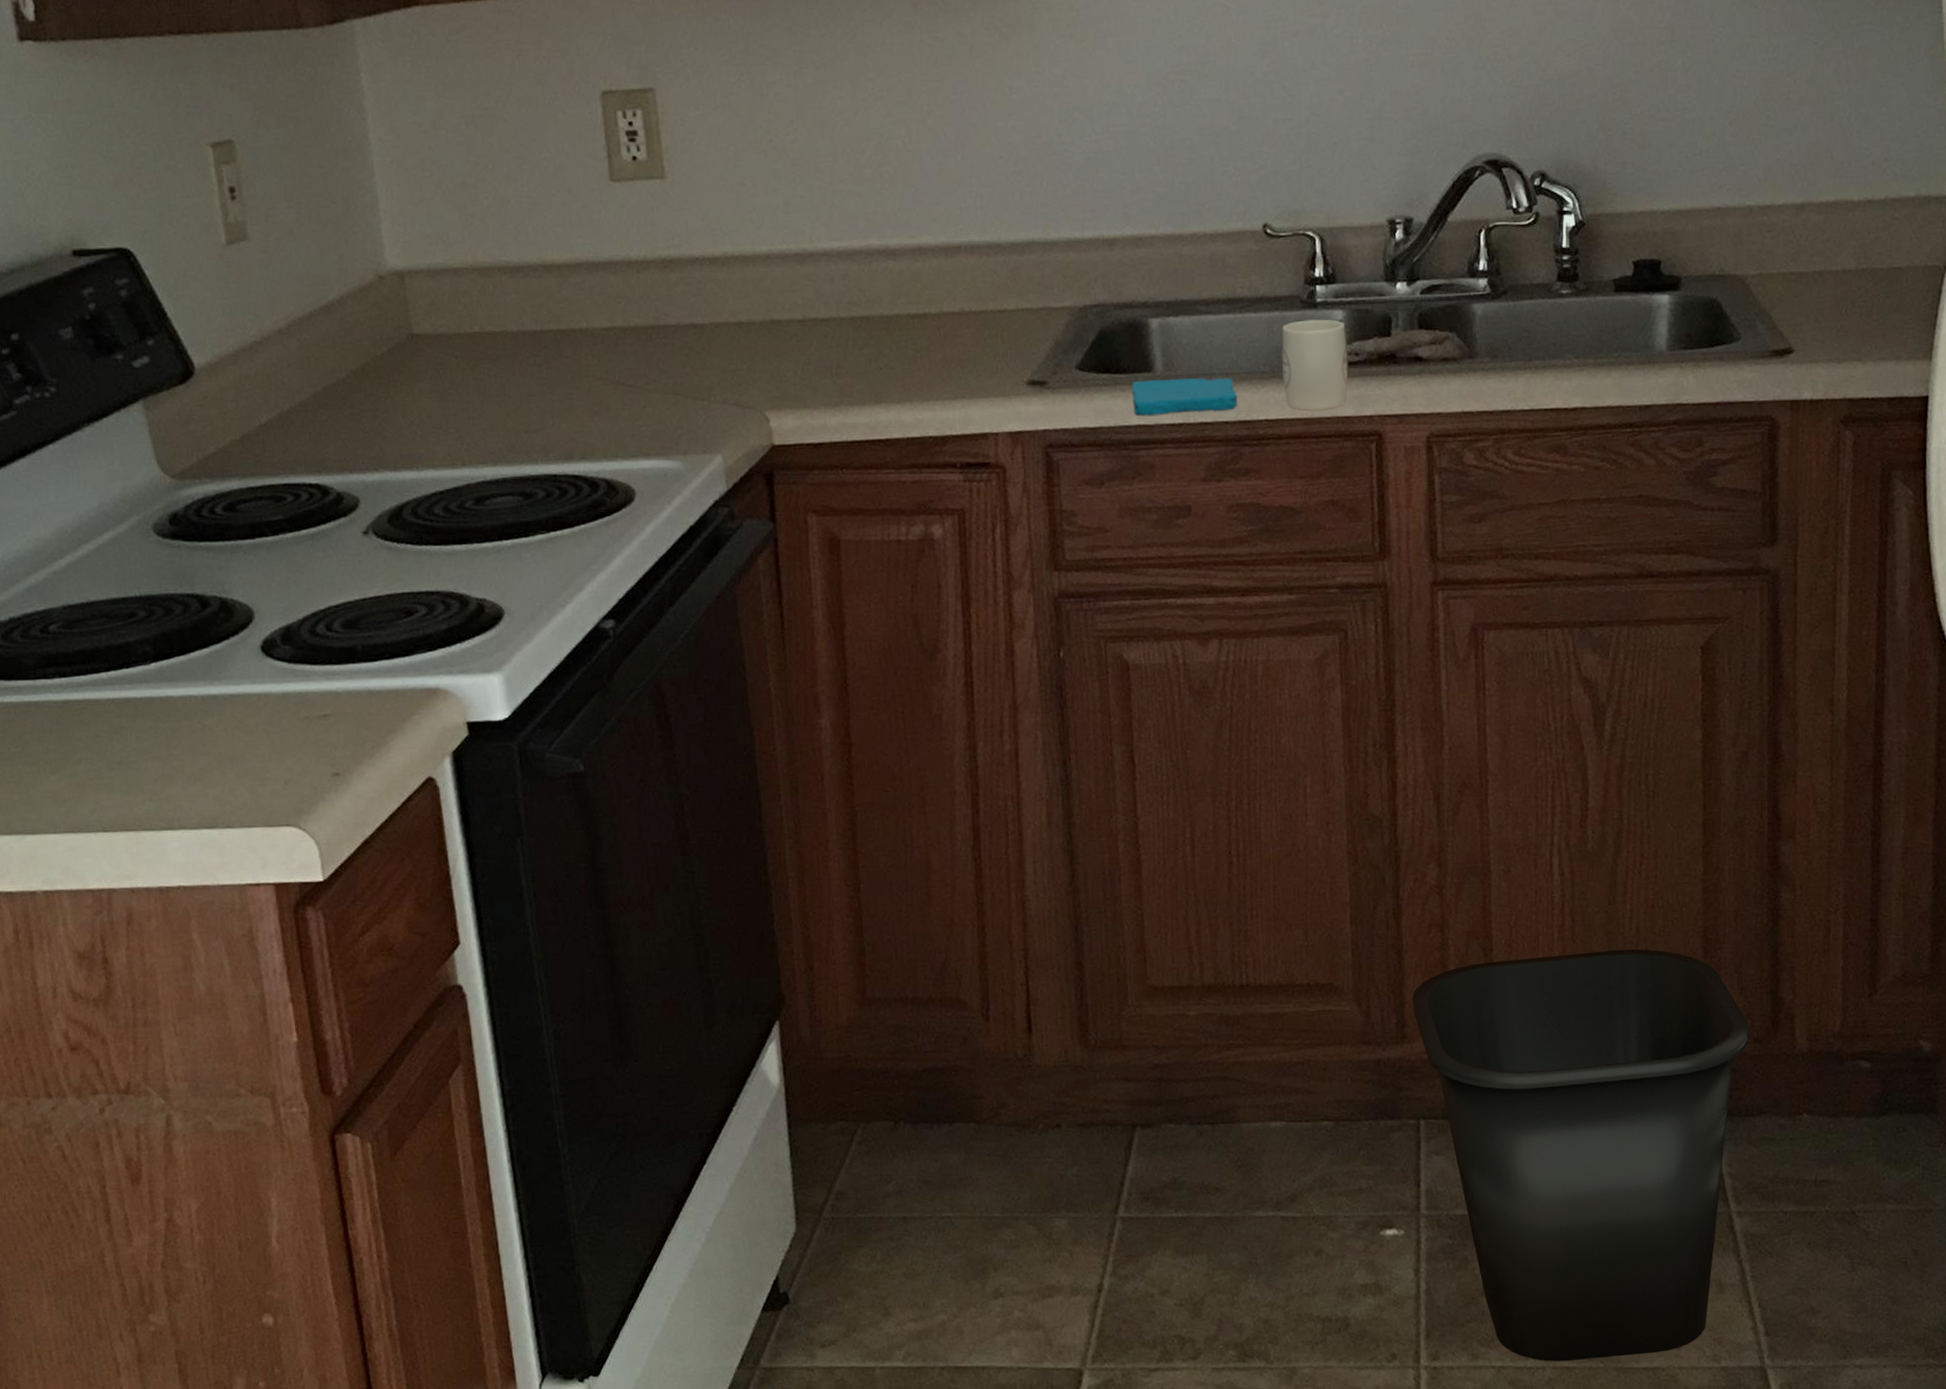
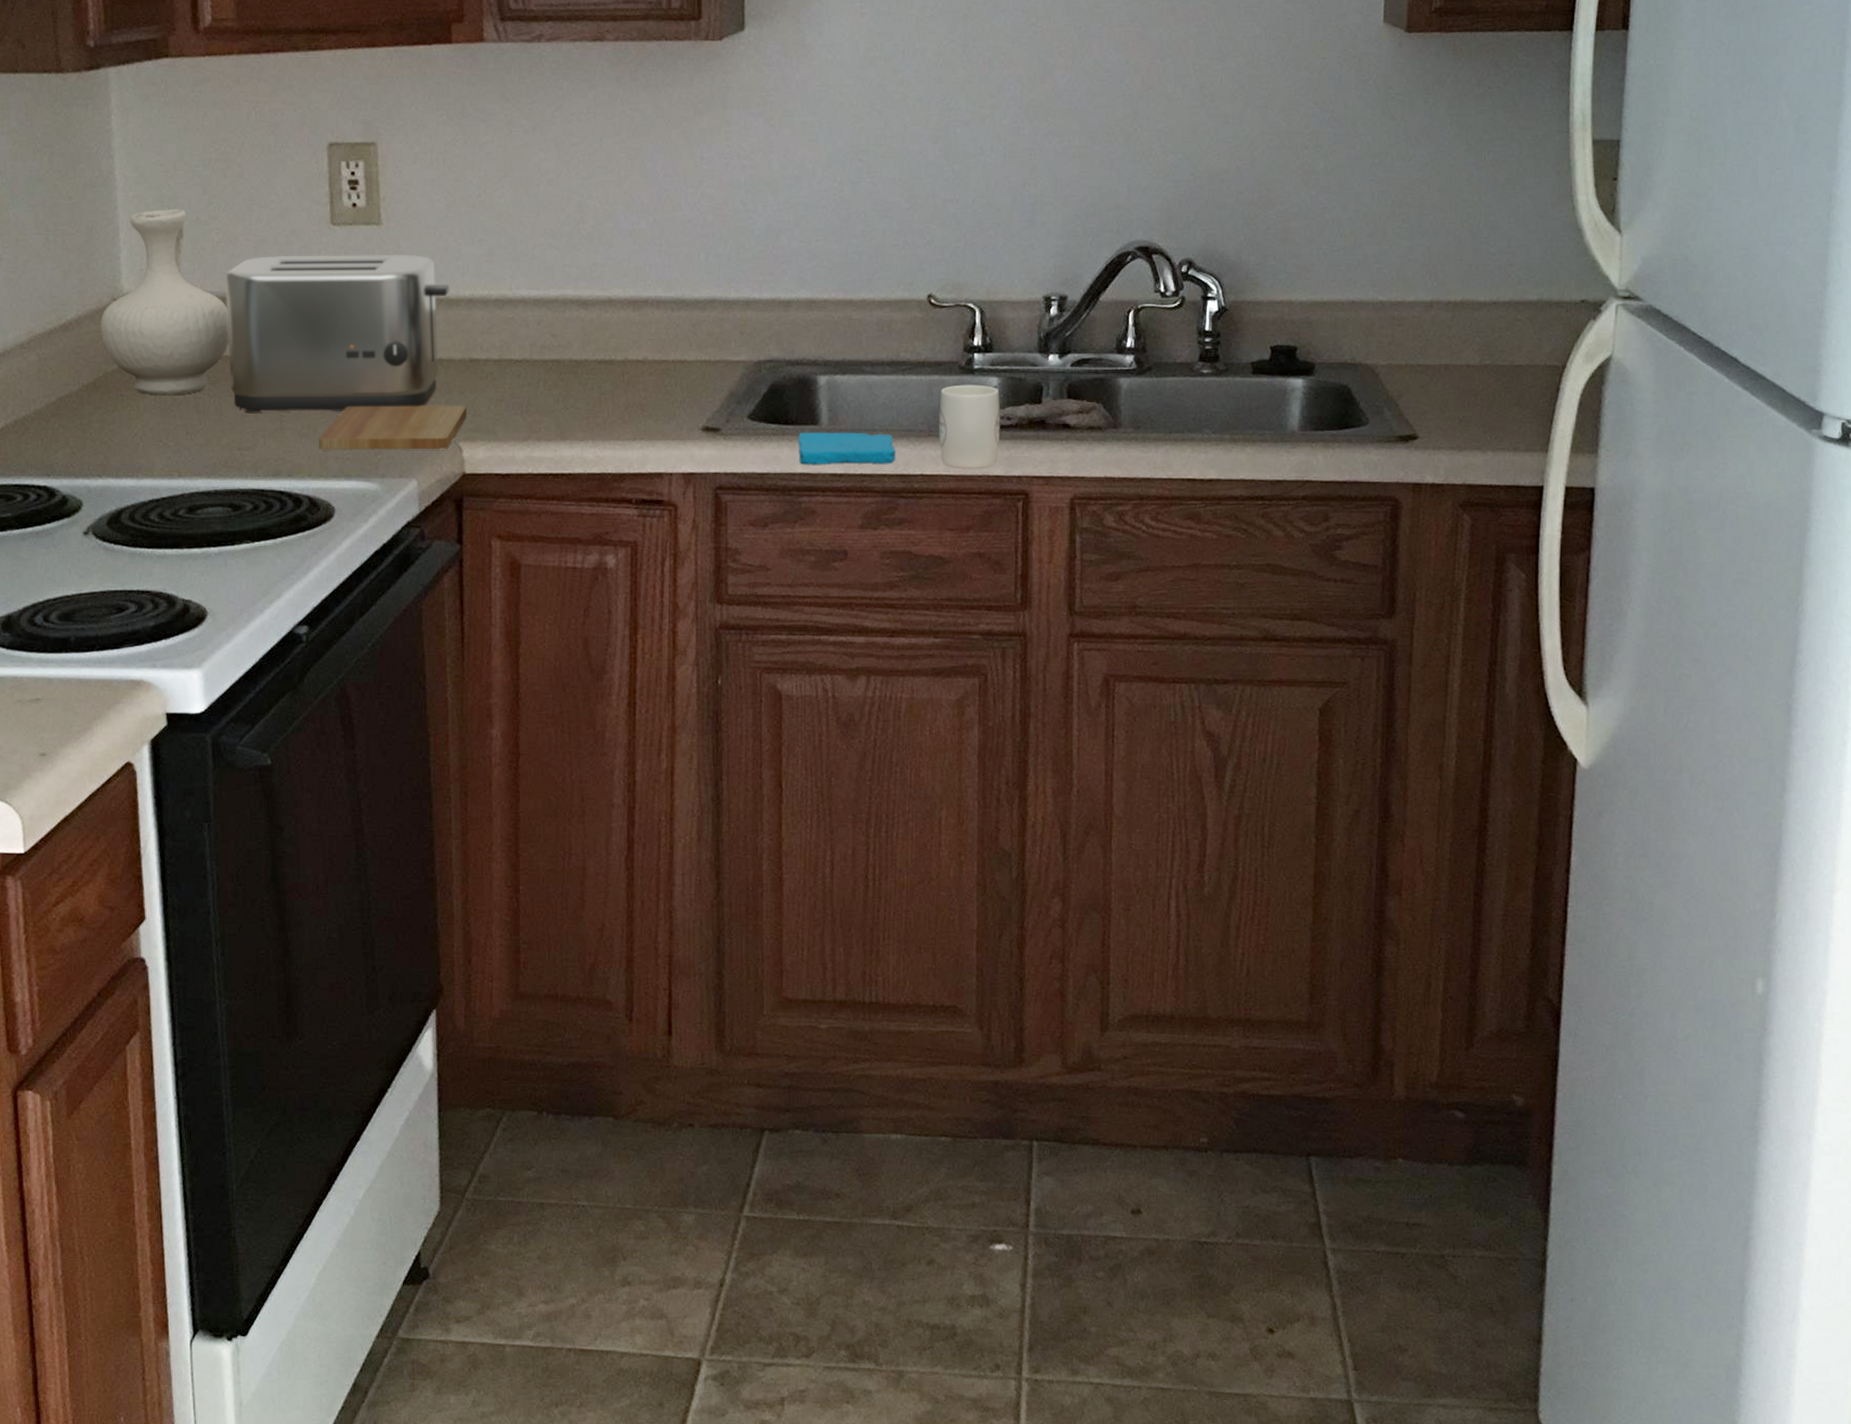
ceramic jug: none [365,172,508,378] -> present [101,208,229,395]
toaster: none [498,210,745,392] -> present [225,254,450,413]
cutting board: none [612,372,772,428] -> present [318,406,467,450]
waste bin: present [1412,949,1750,1362] -> none [1031,990,1350,1383]

